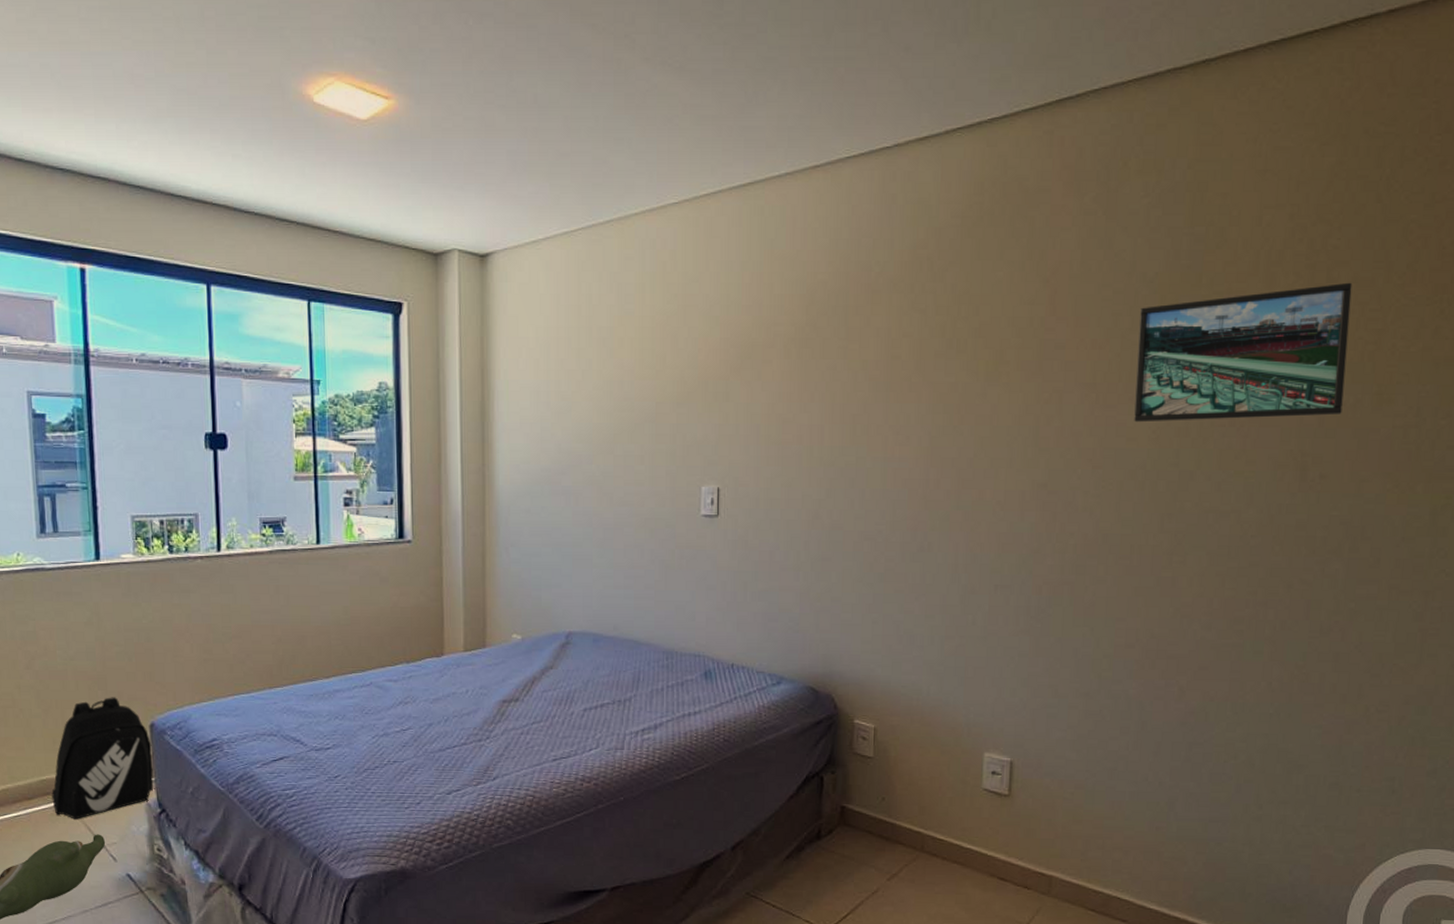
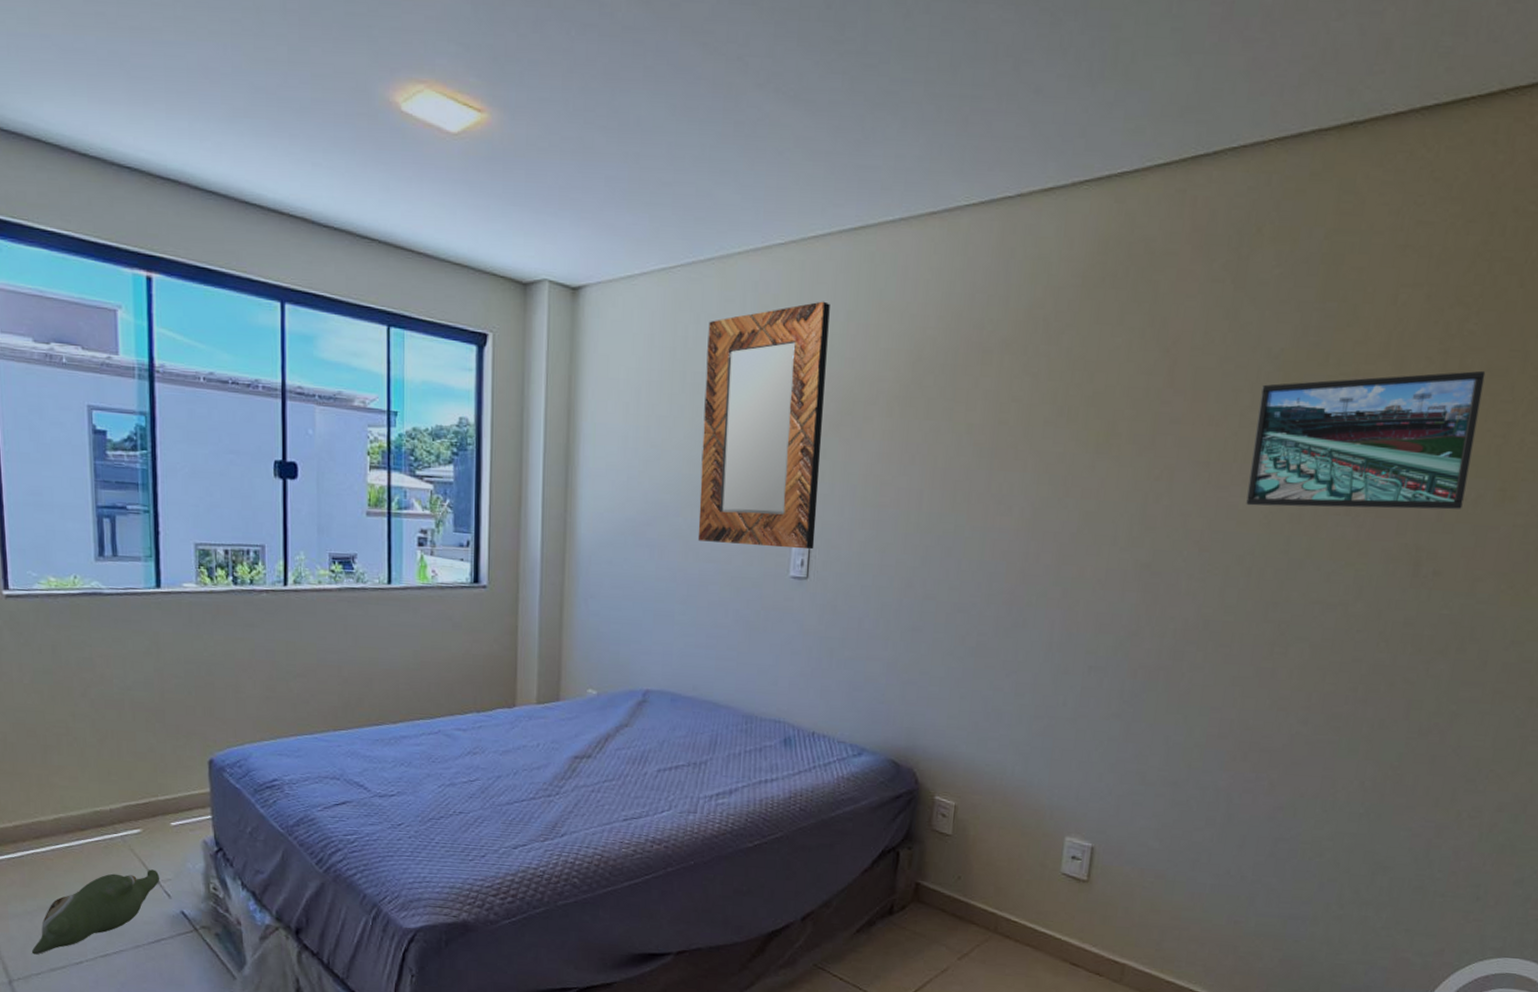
backpack: present [51,697,154,819] -> none [105,730,212,853]
home mirror: none [611,254,725,488] -> present [697,301,830,550]

